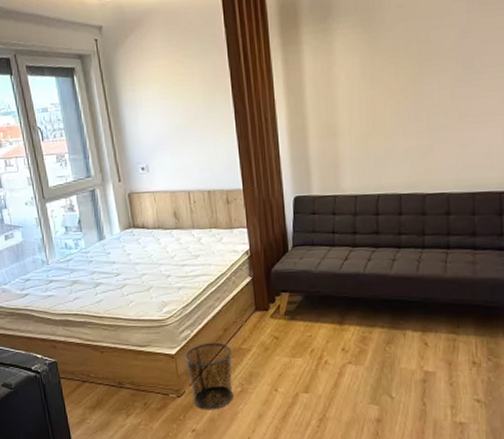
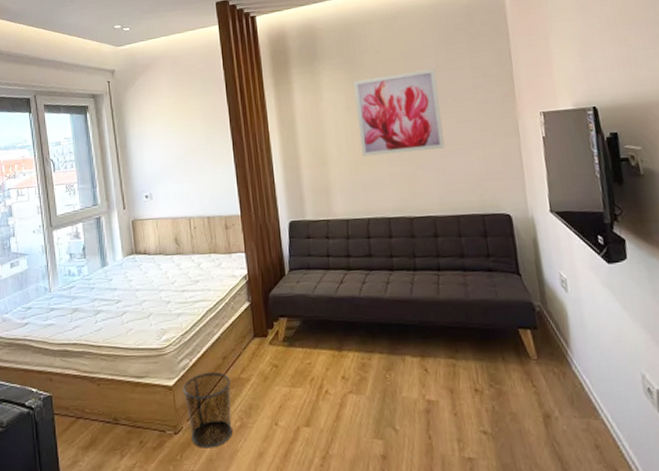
wall art: none [371,28,467,128] -> present [354,69,445,157]

